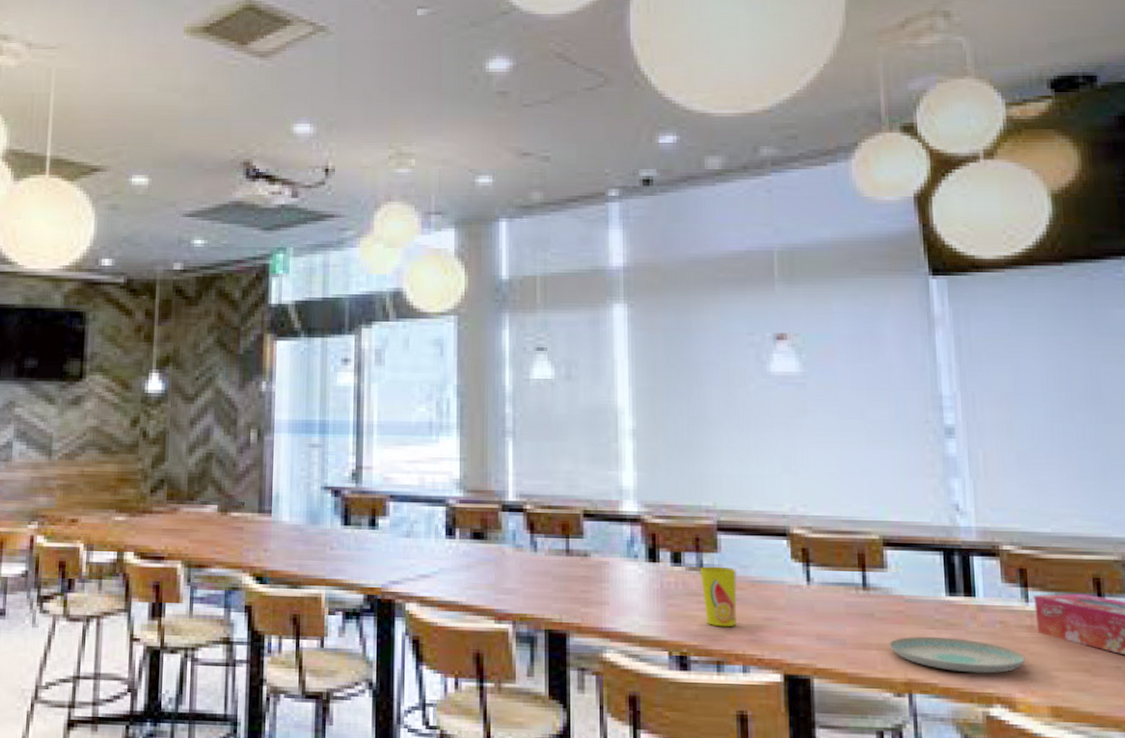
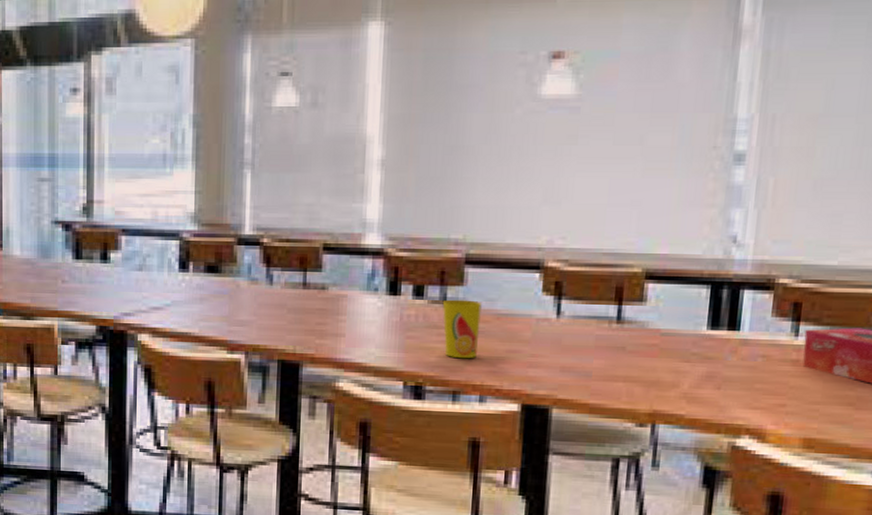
plate: present [889,636,1026,674] -> none [637,369,785,406]

